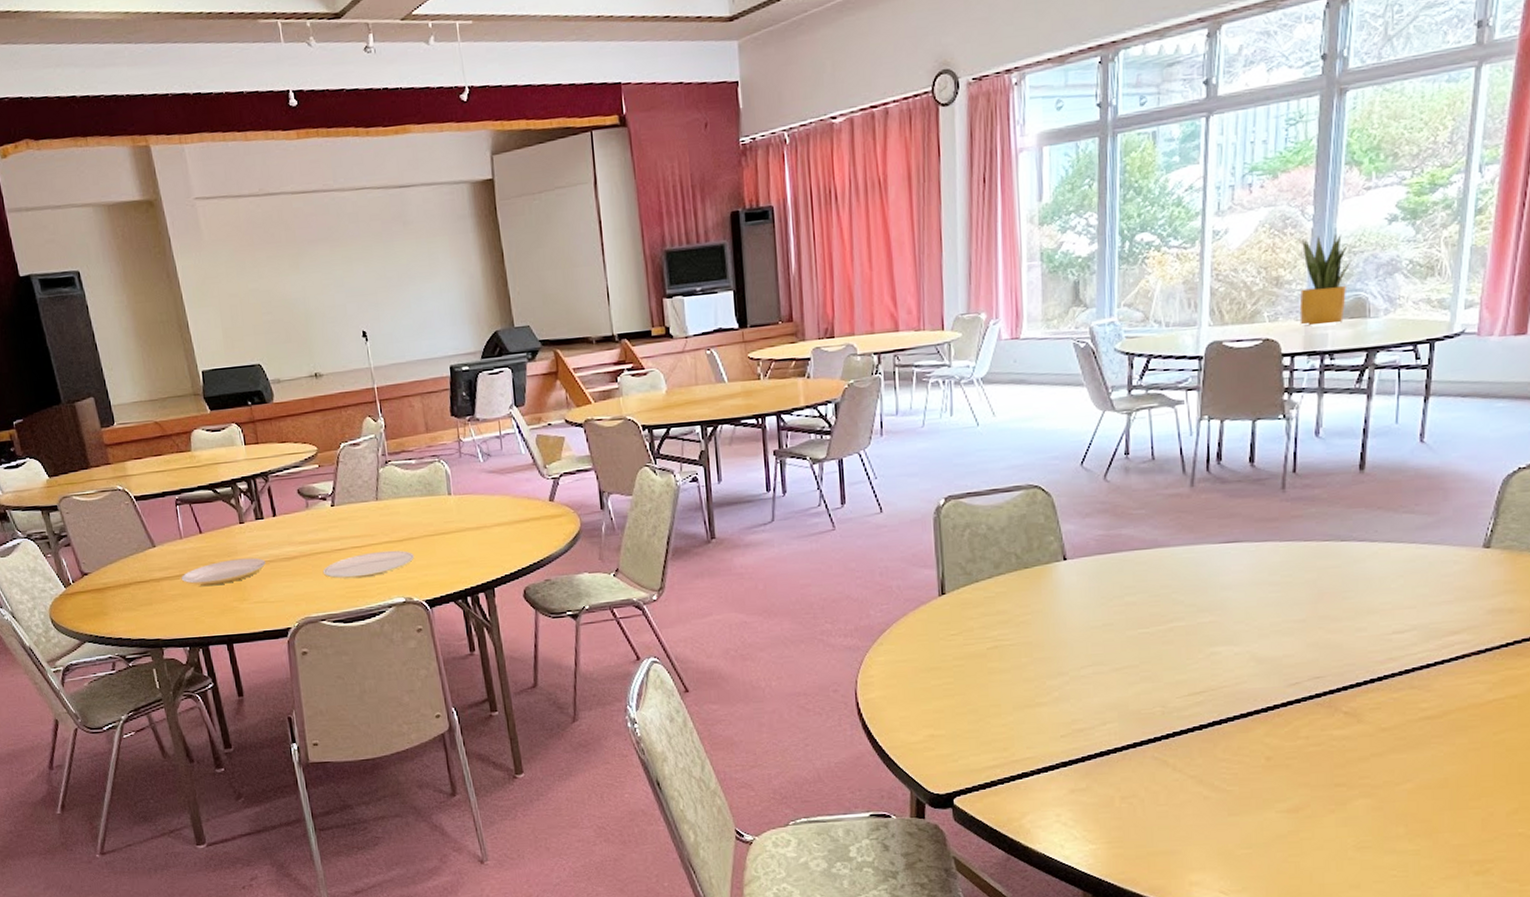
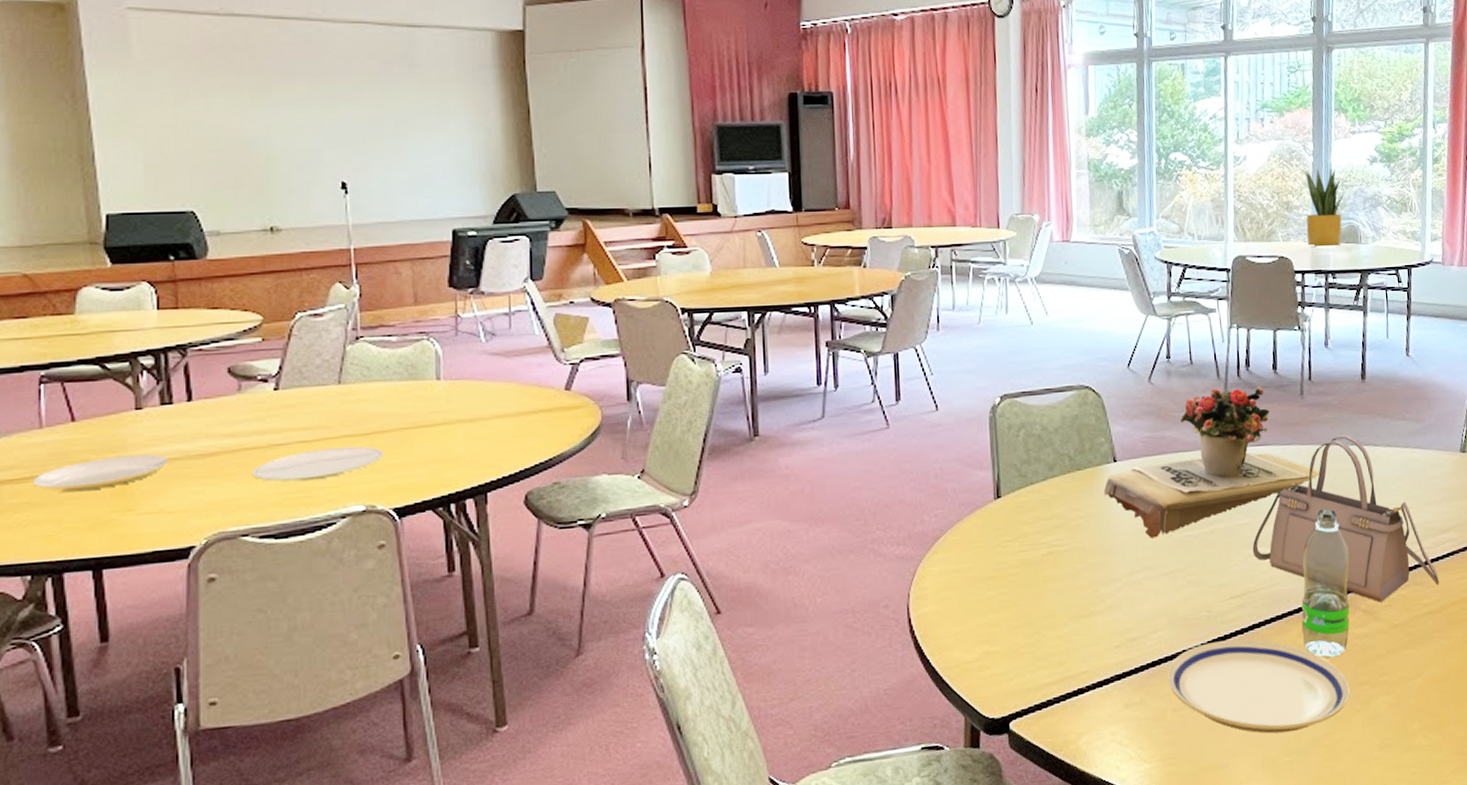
flower arrangement: none [1052,481,1301,635] -> present [1103,386,1321,539]
plate: none [1115,735,1322,827] -> present [1166,639,1350,734]
handbag: none [1216,530,1443,705] -> present [1252,435,1439,602]
bottle: none [1269,608,1333,758] -> present [1301,509,1351,658]

